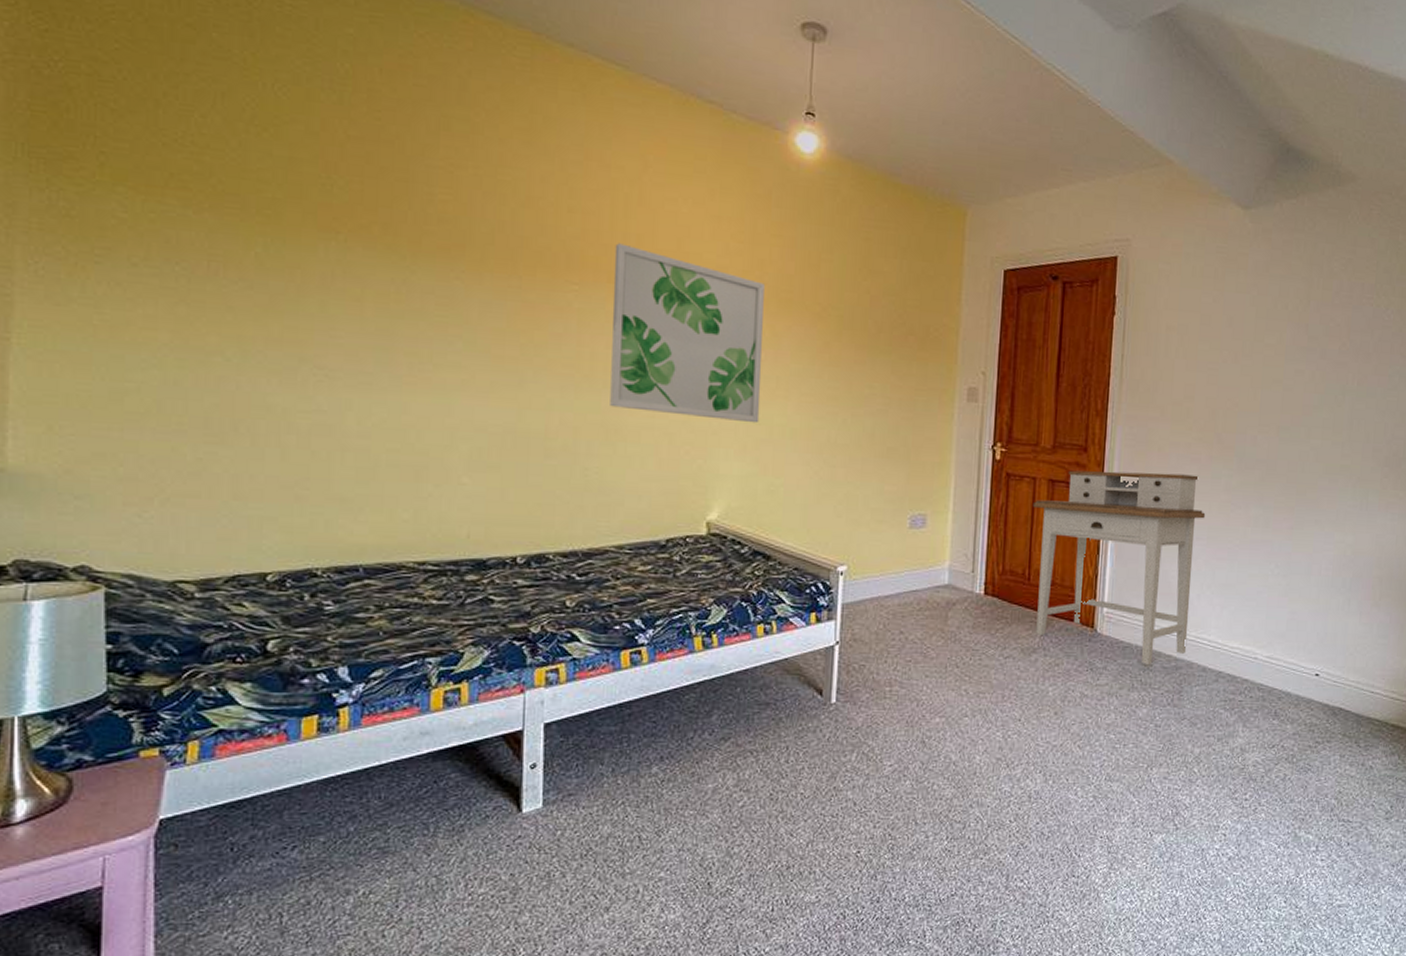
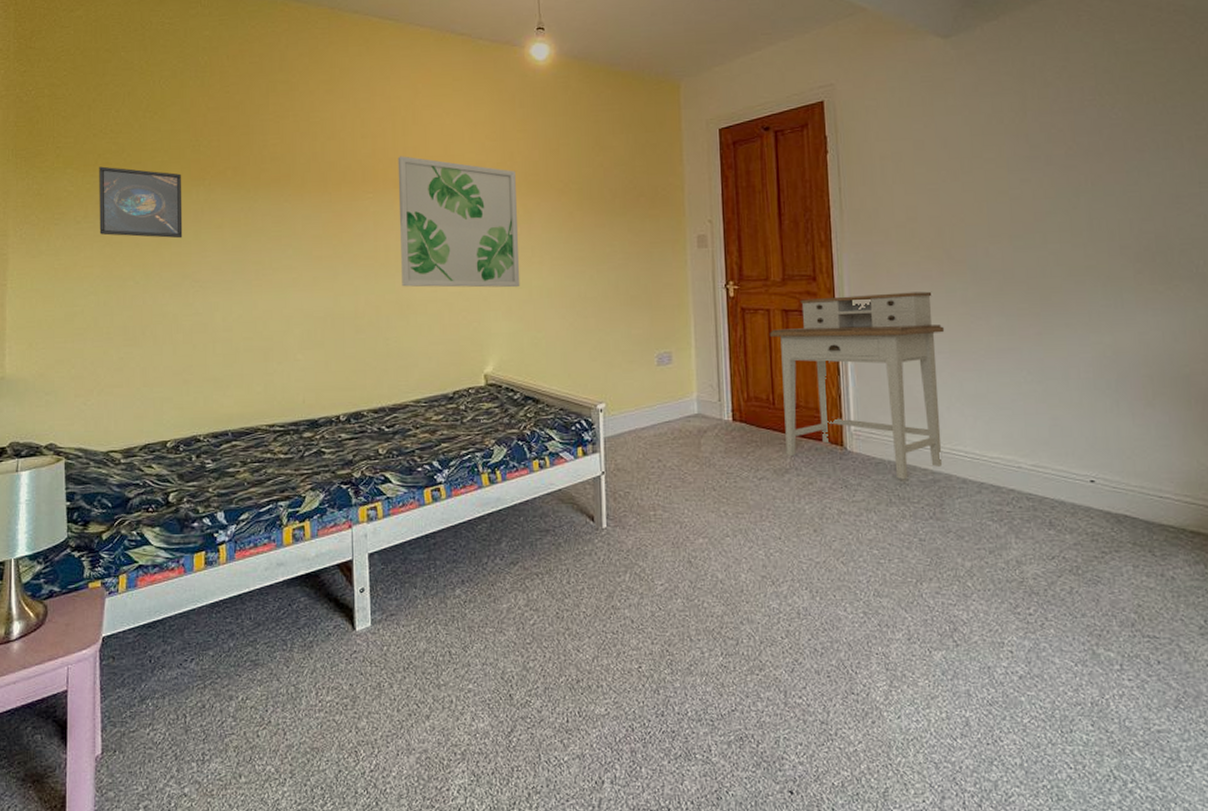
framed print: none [169,190,303,308] -> present [99,166,183,239]

